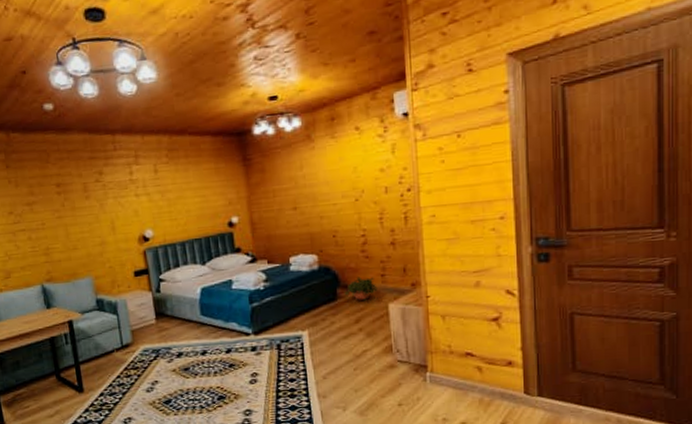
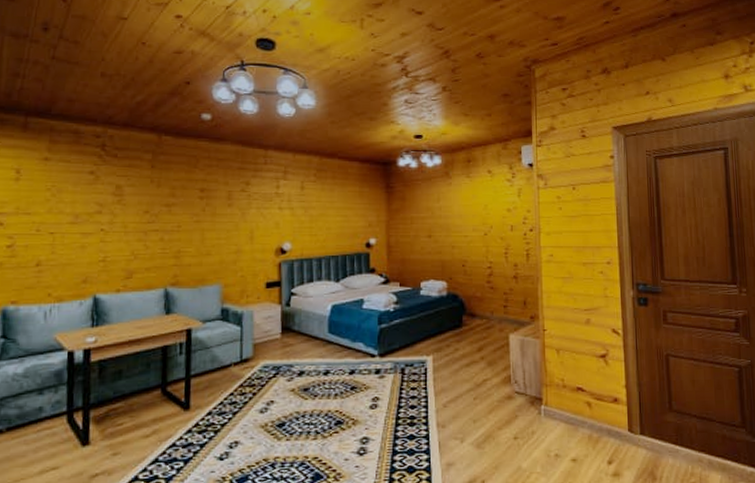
potted plant: present [344,277,378,301] -> none [469,306,500,330]

